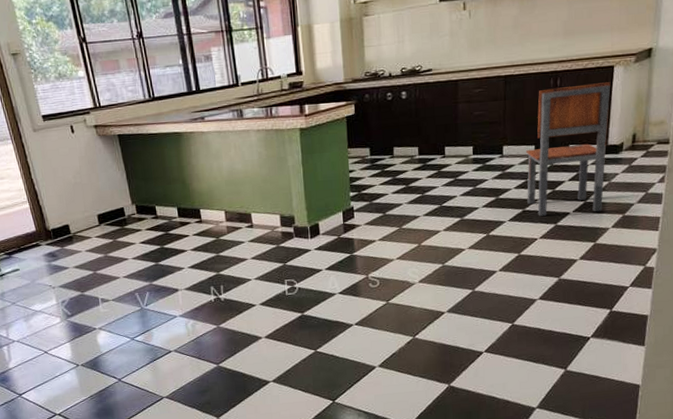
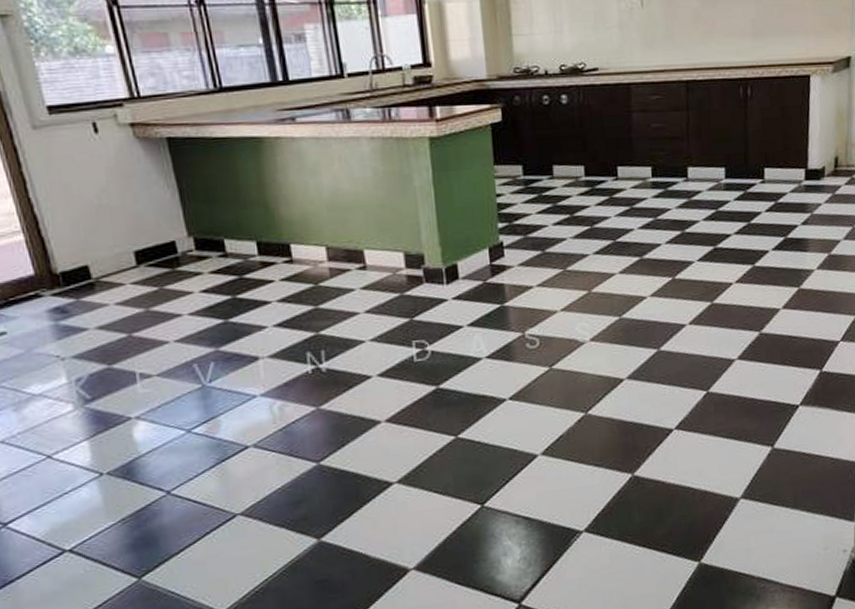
chair: present [526,82,611,216] -> none [715,94,808,255]

